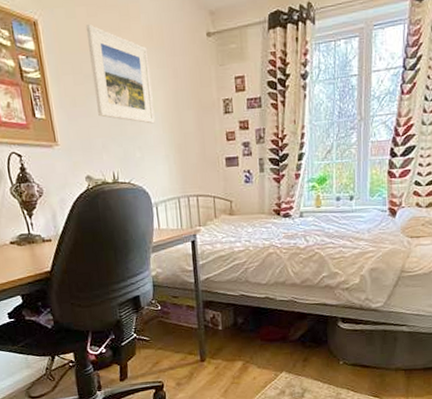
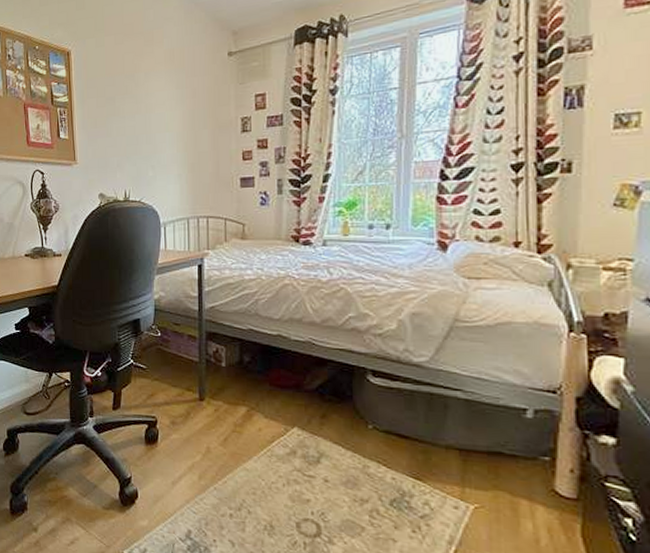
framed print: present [85,25,155,124] -> none [112,51,170,143]

